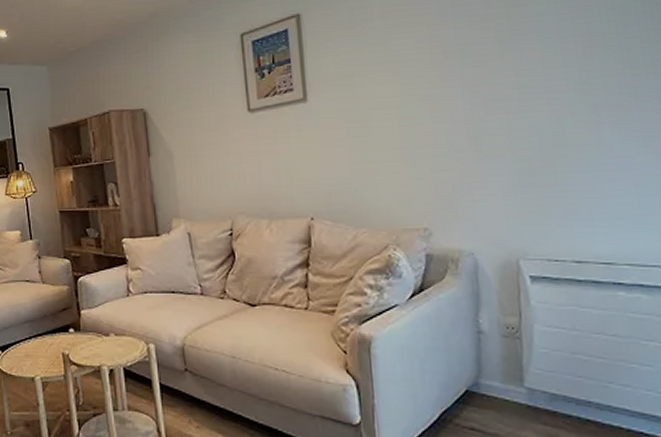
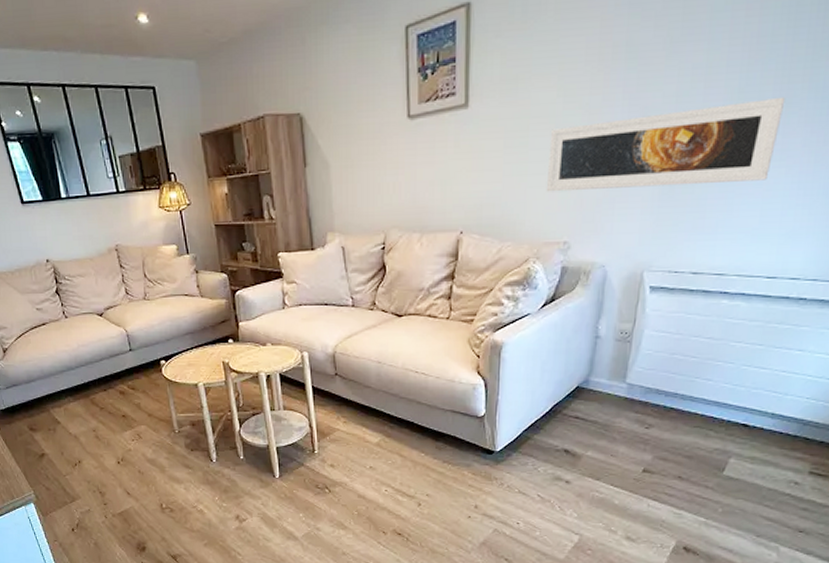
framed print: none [393,87,636,179] -> present [546,96,786,192]

